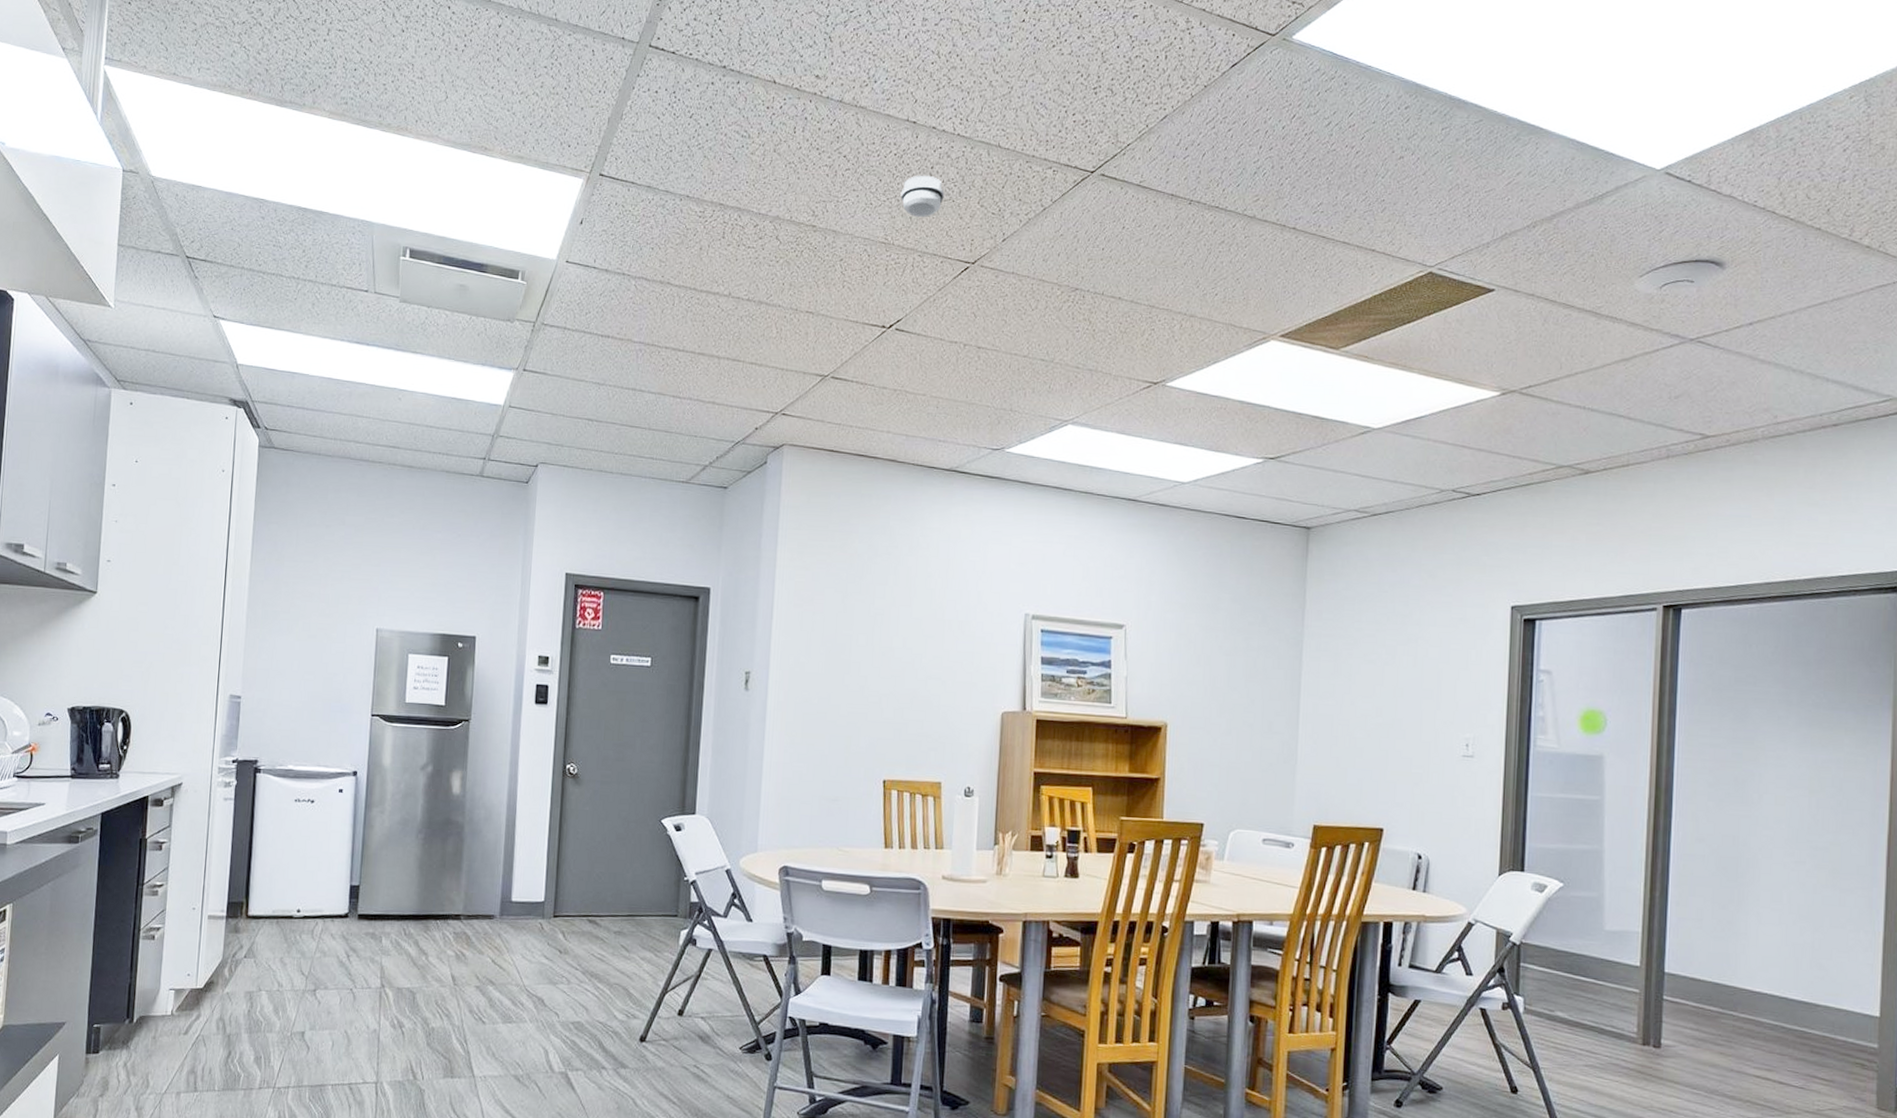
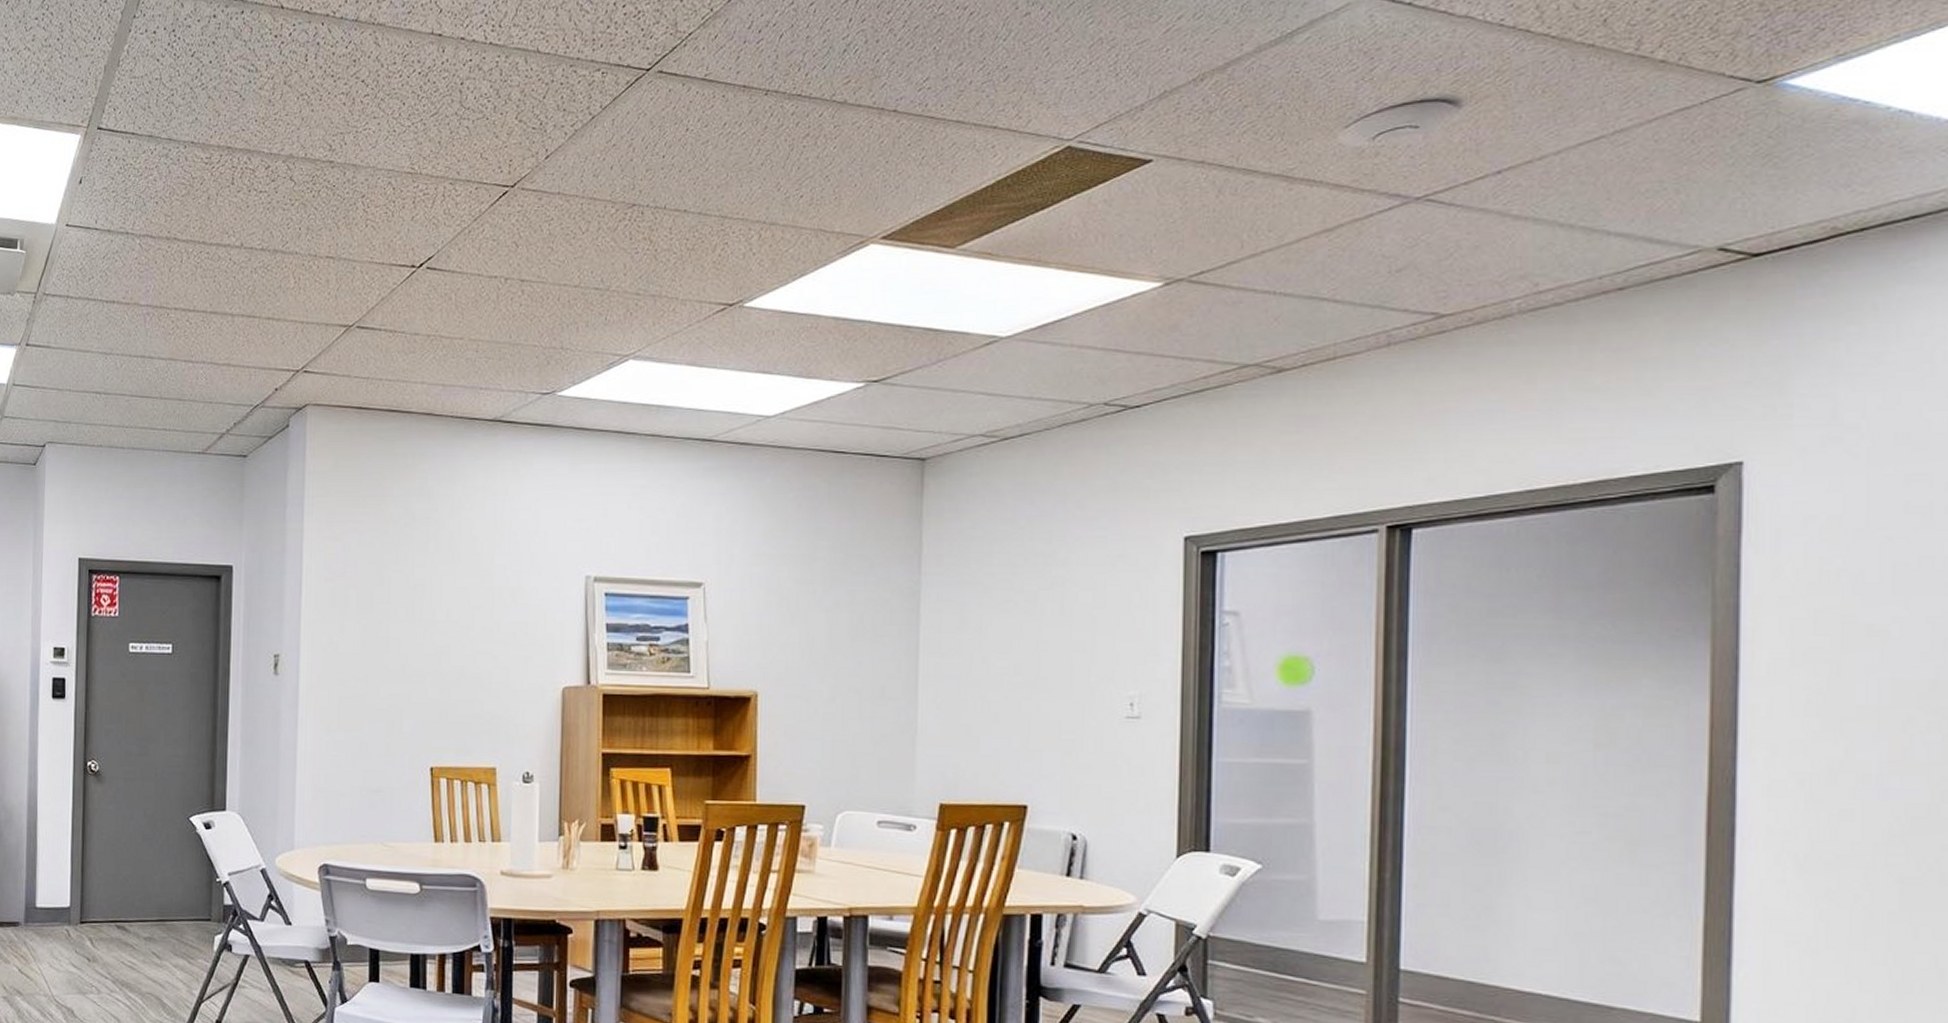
smoke detector: present [900,175,945,218] -> none [427,92,477,141]

